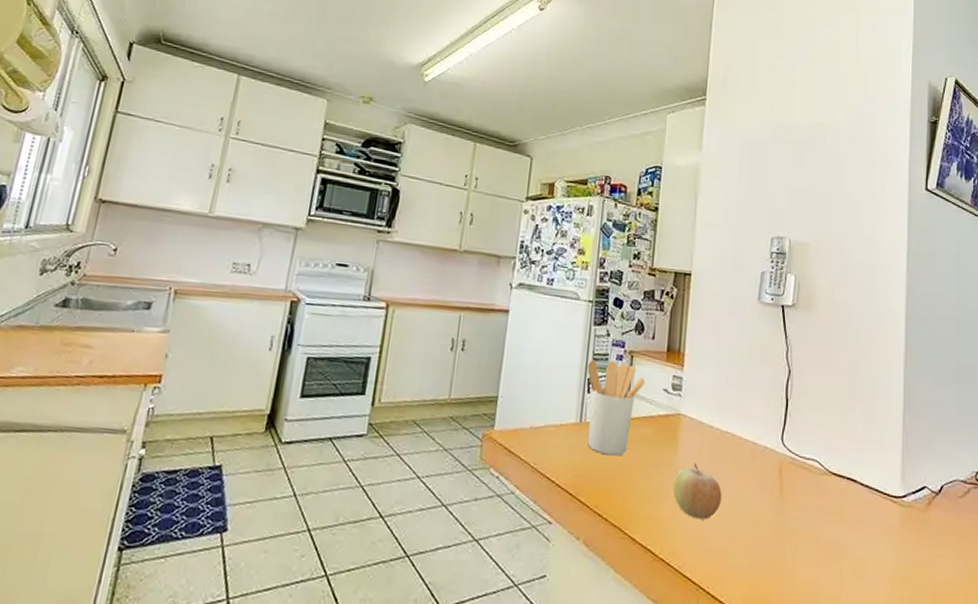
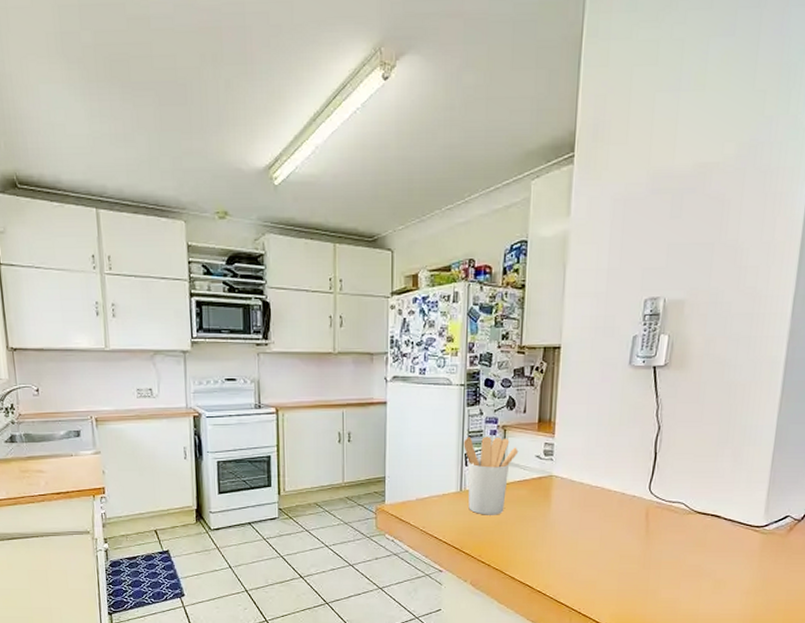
fruit: present [672,463,722,520] -> none [547,515,592,559]

